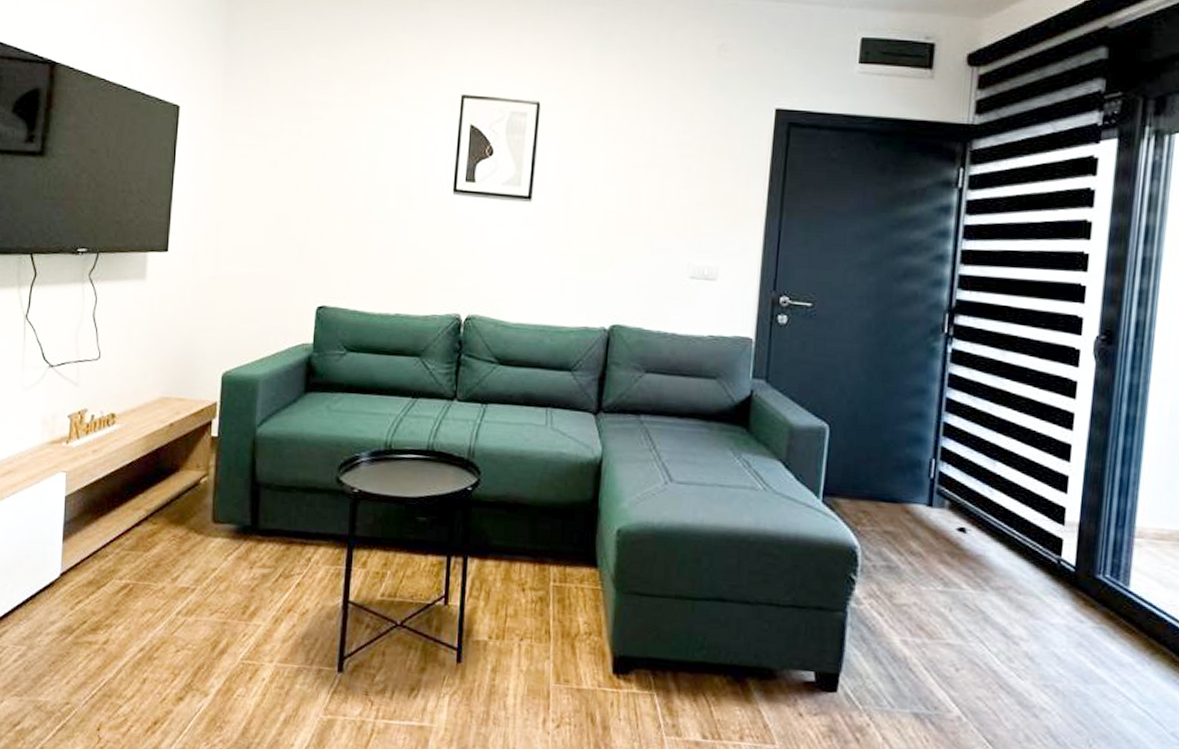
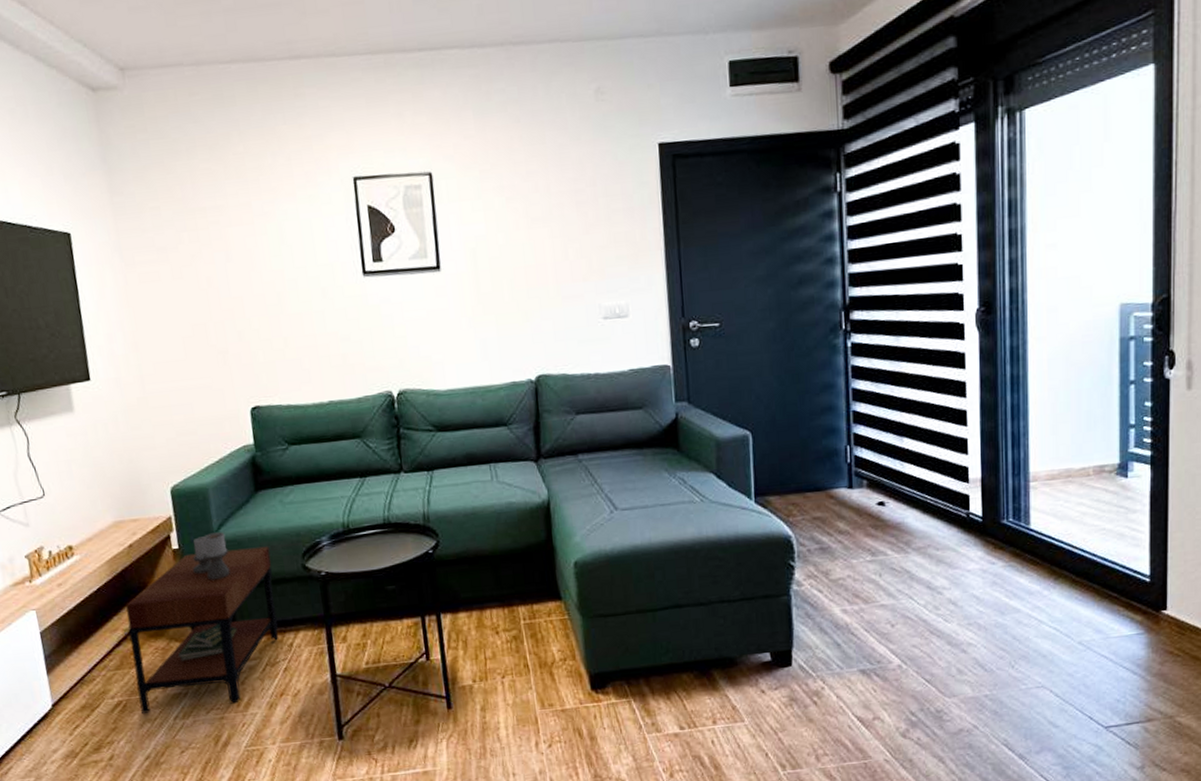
side table: none [146,427,307,611] -> present [126,532,279,713]

